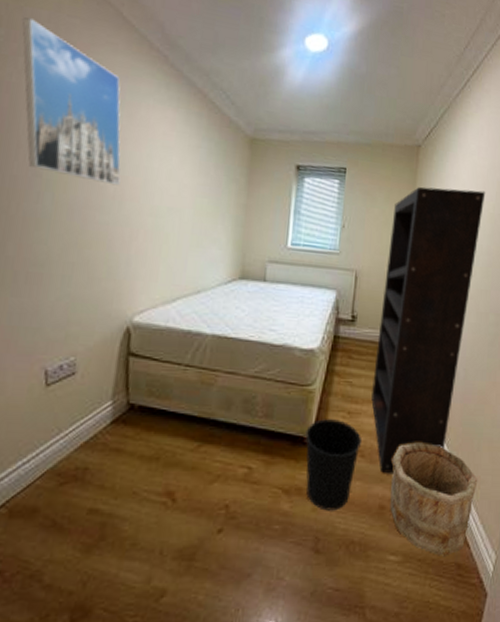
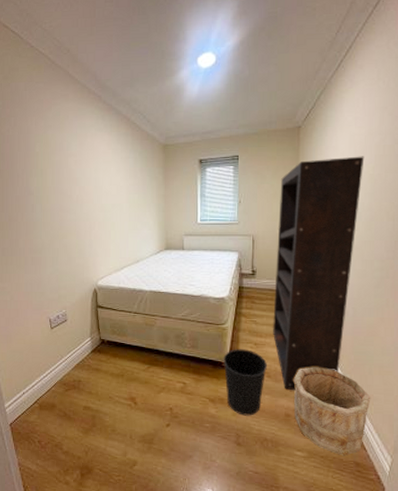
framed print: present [22,16,121,186] -> none [11,89,80,194]

